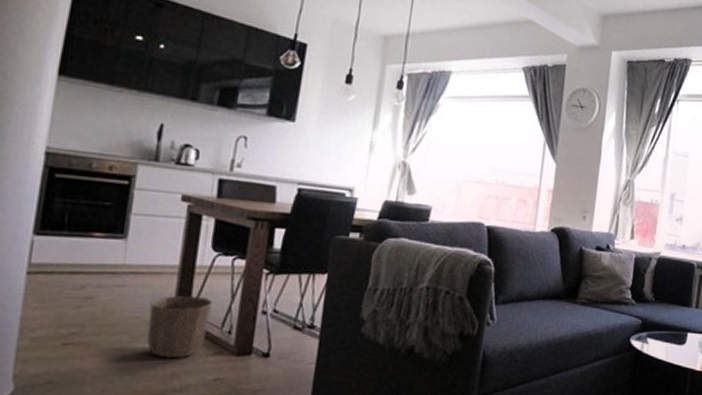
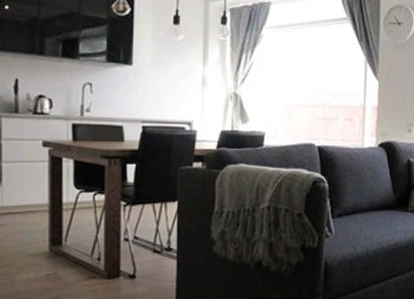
waste basket: present [147,295,213,359] -> none [29,229,82,285]

